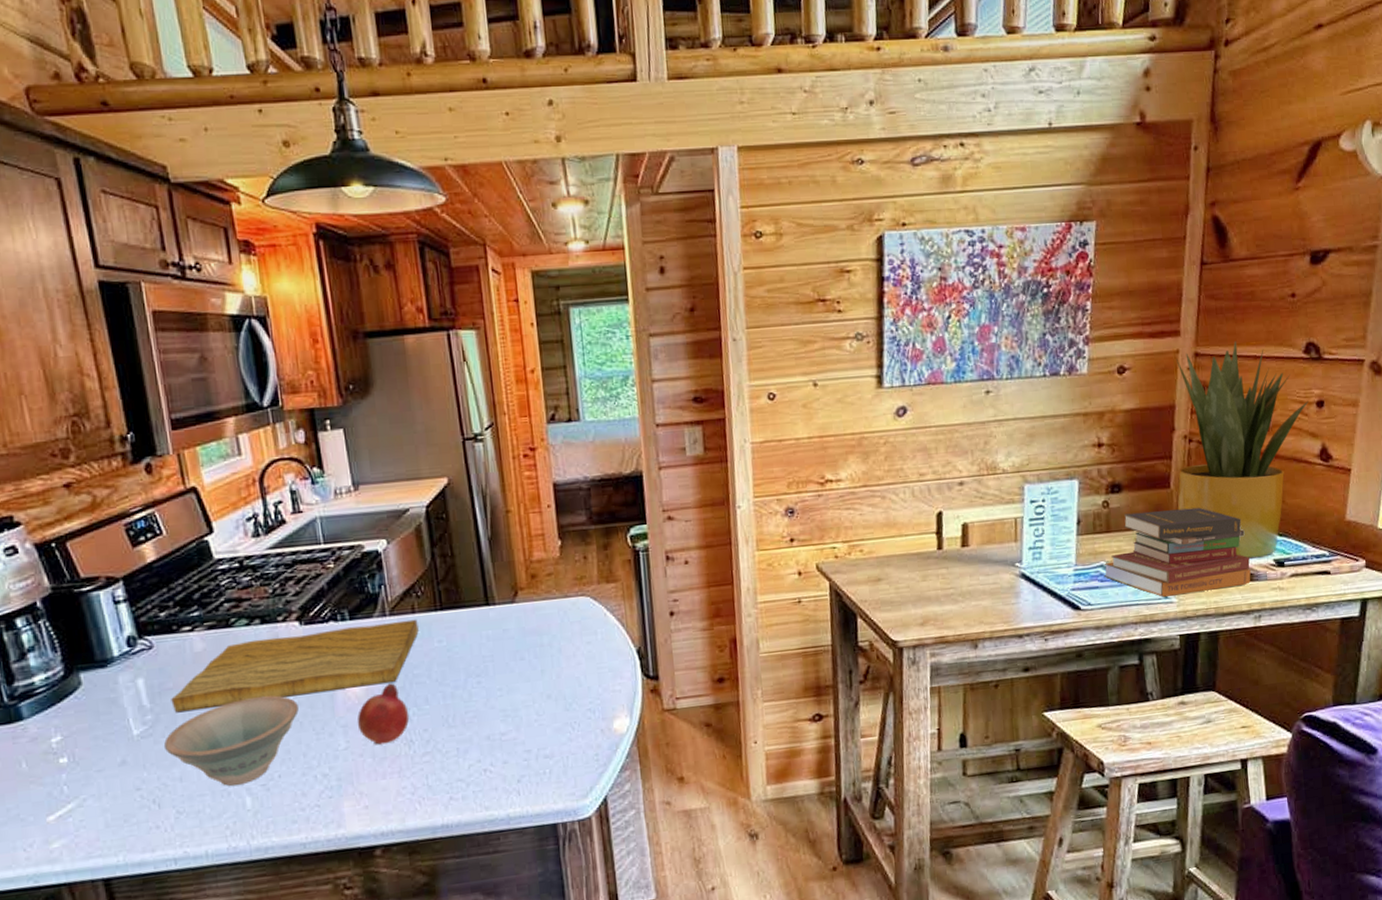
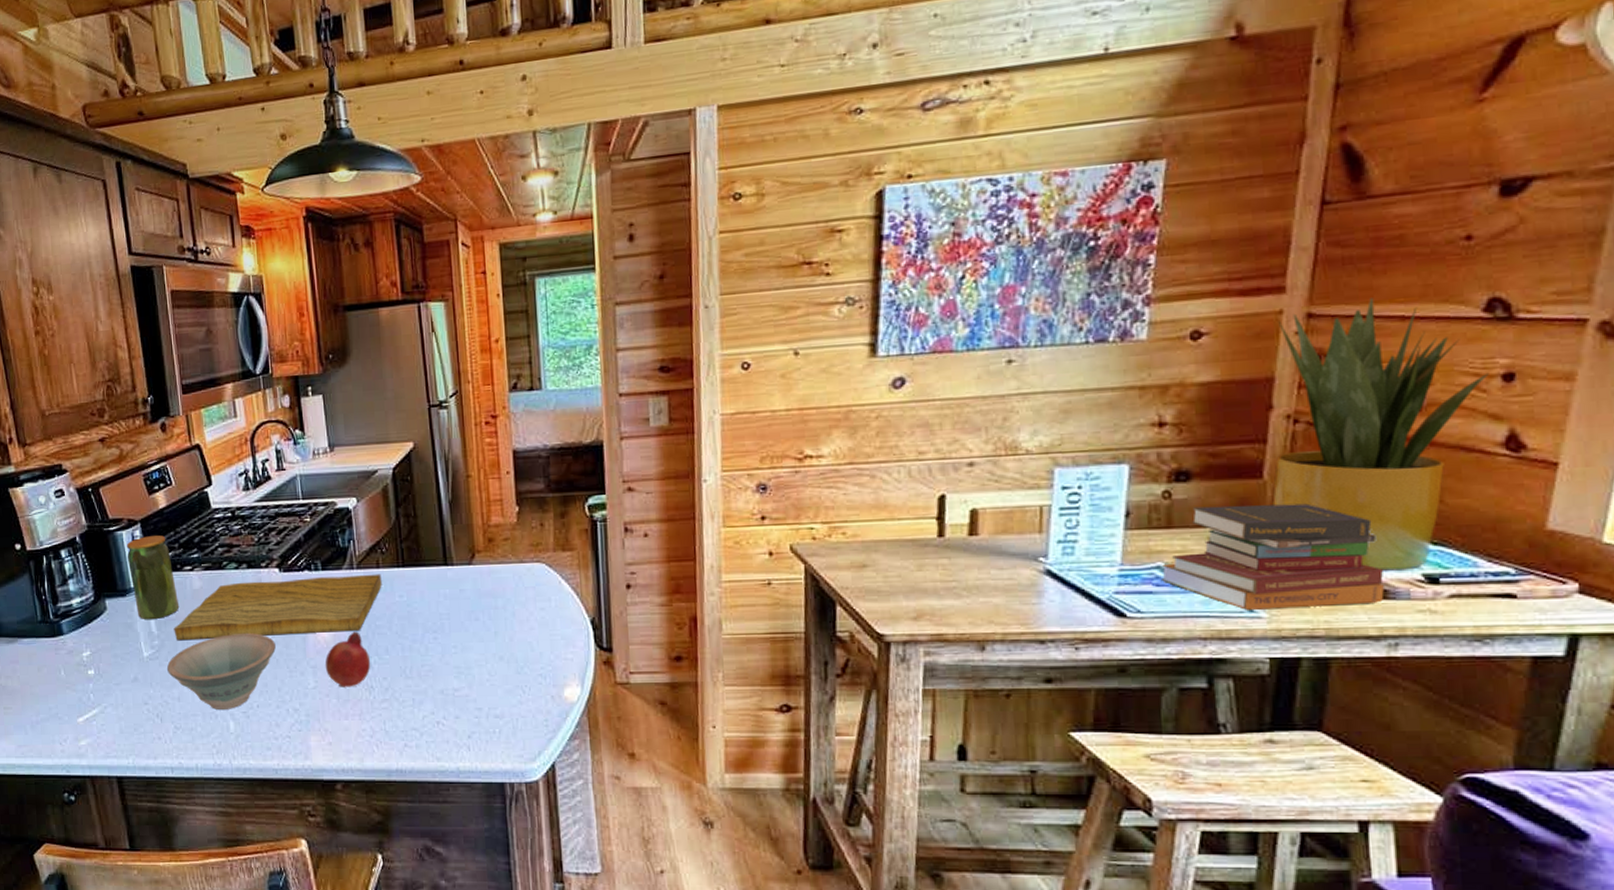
jar: none [105,593,178,692] -> present [126,535,180,619]

